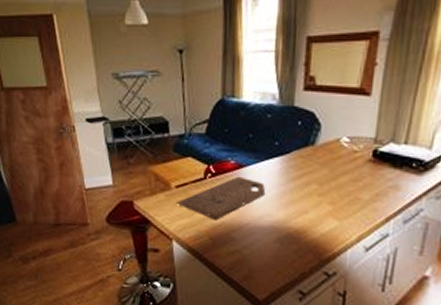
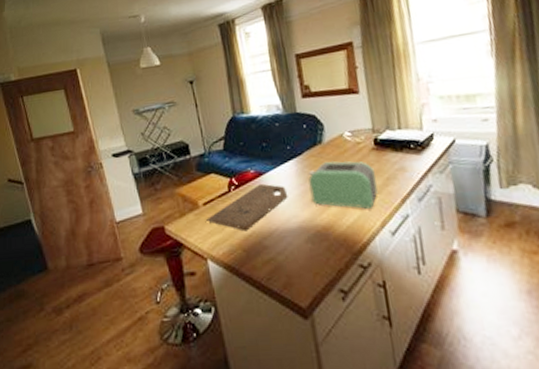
toaster: none [289,166,365,221] -> present [307,160,378,209]

